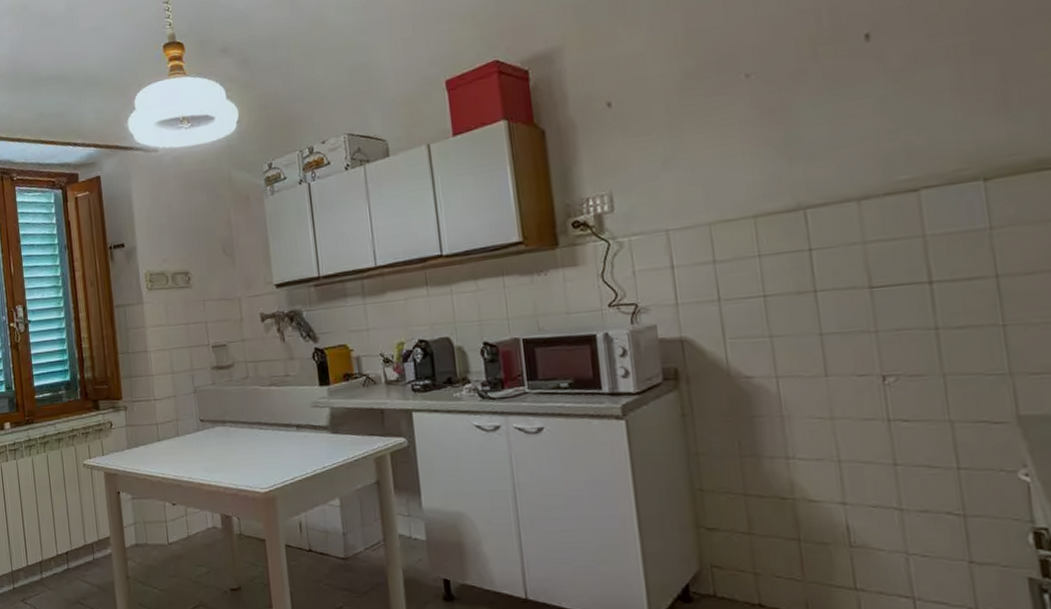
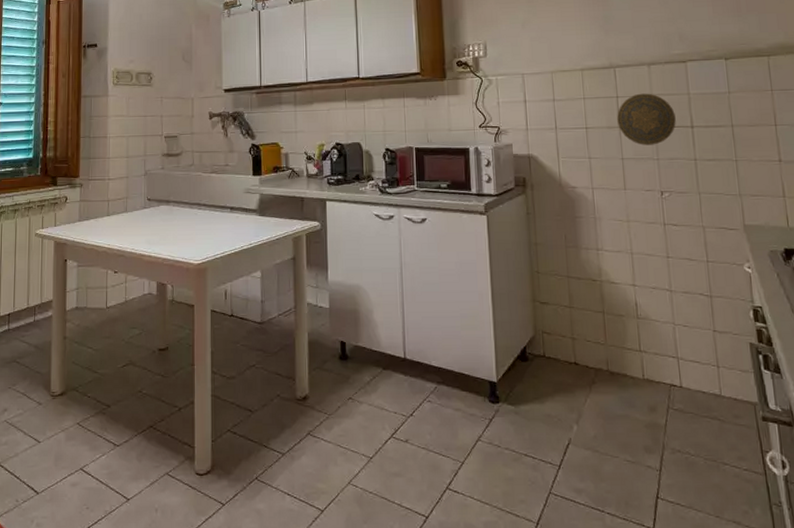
decorative plate: none [810,240,905,314] -> present [617,93,676,145]

